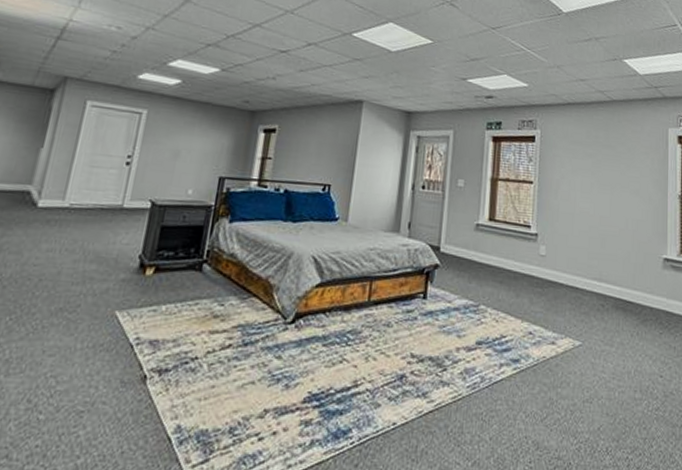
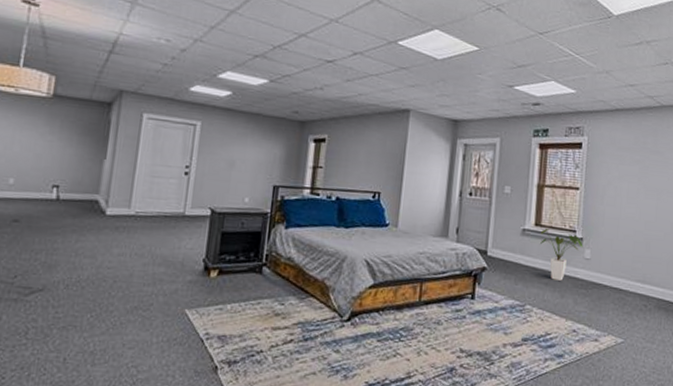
house plant: none [494,223,538,279] -> present [540,228,583,281]

